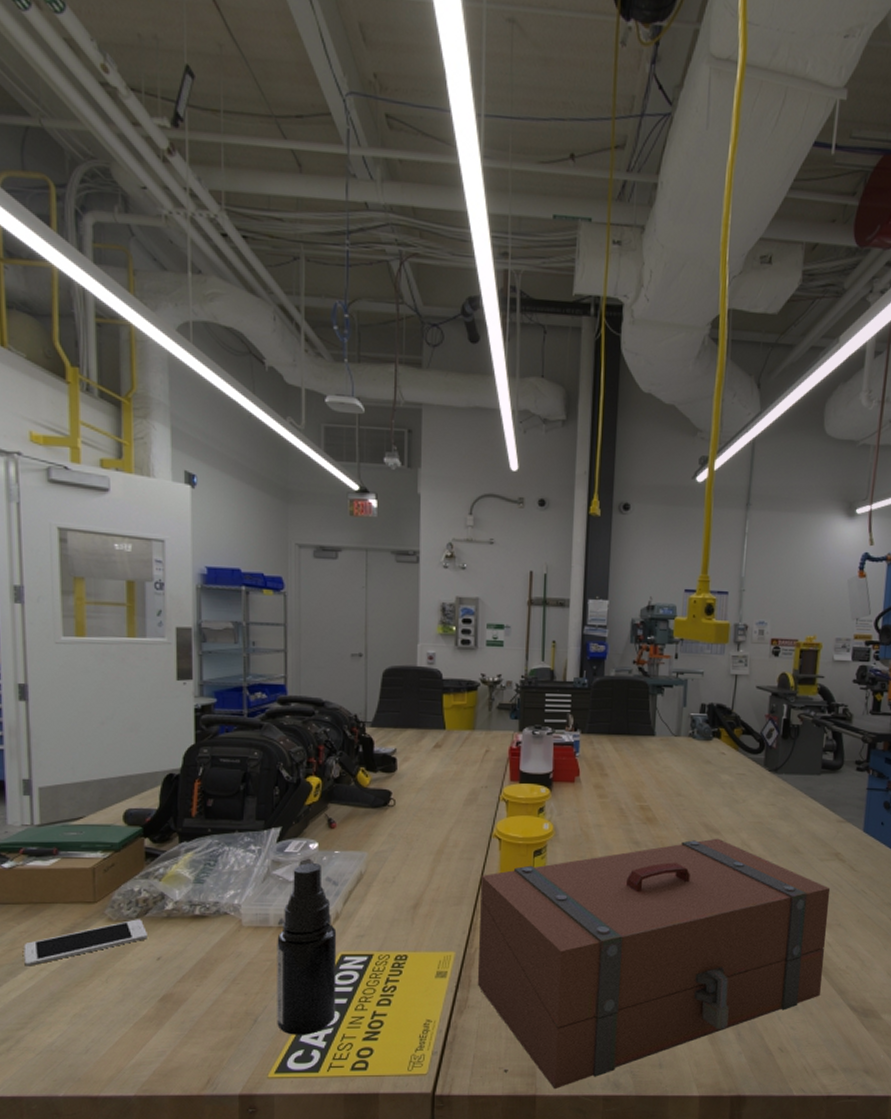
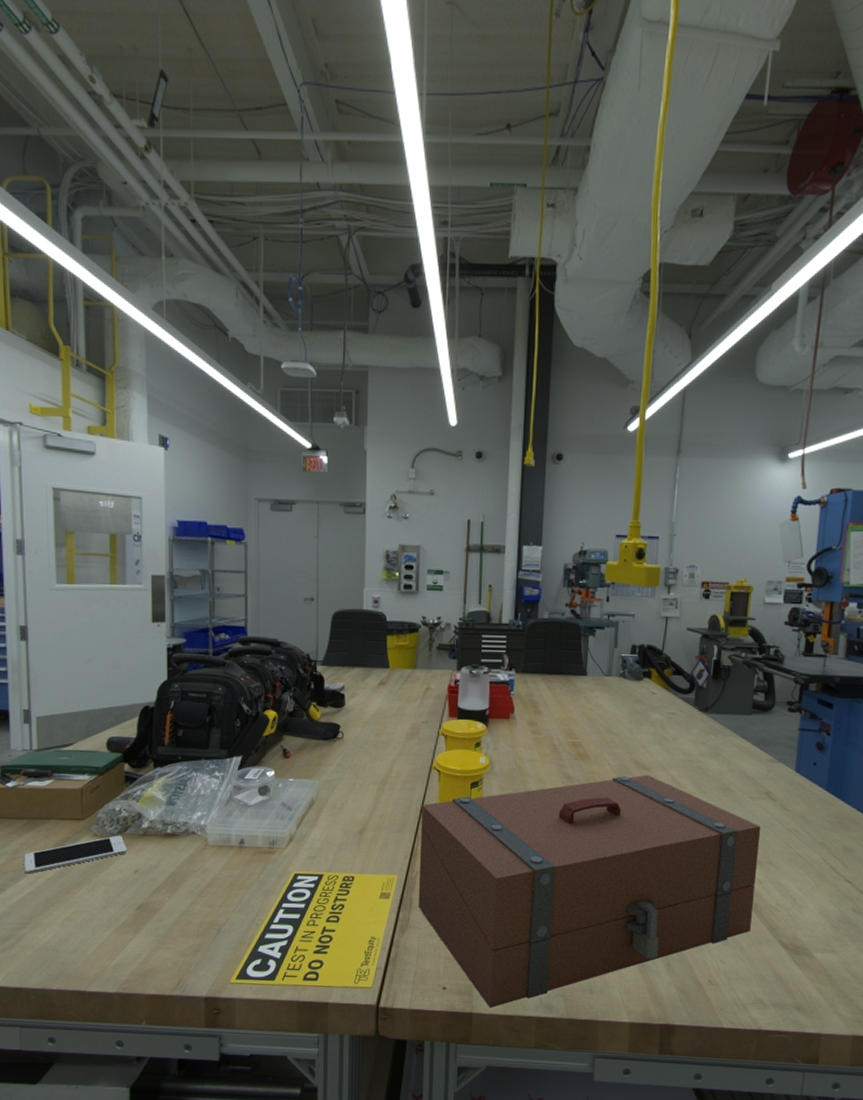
spray bottle: present [277,863,337,1035] -> none [238,789,291,946]

